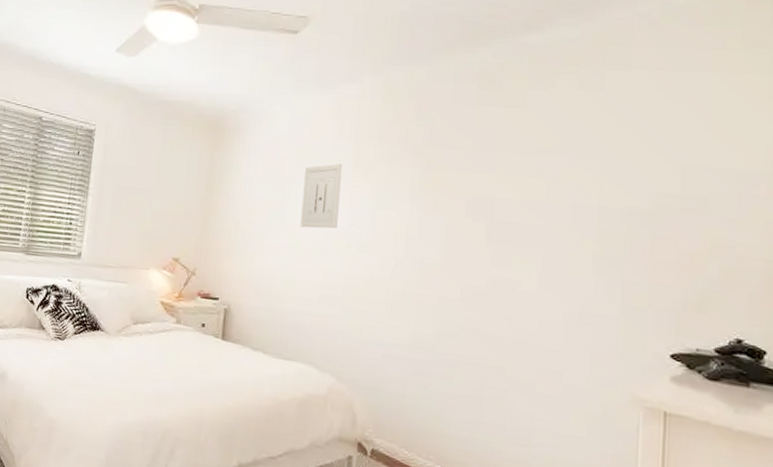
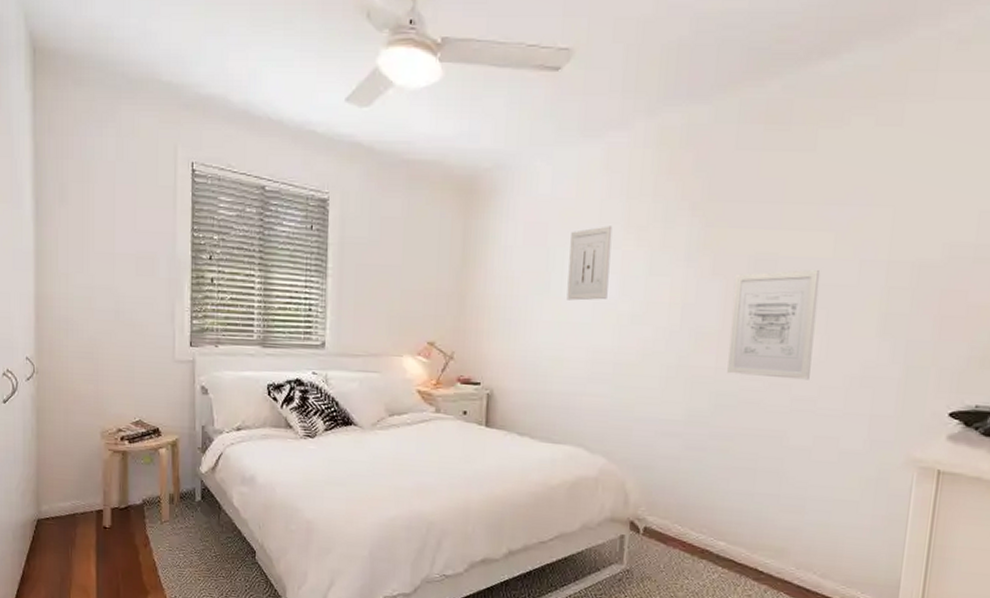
wall art: none [450,211,535,314] -> present [727,270,820,380]

